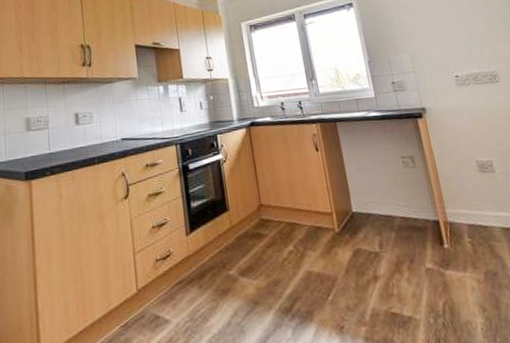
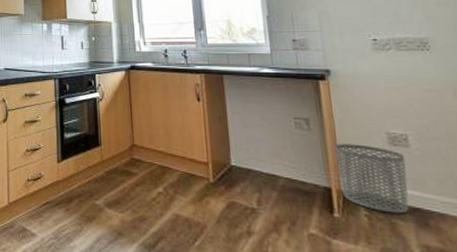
waste bin: none [437,175,501,237] -> present [334,143,409,214]

